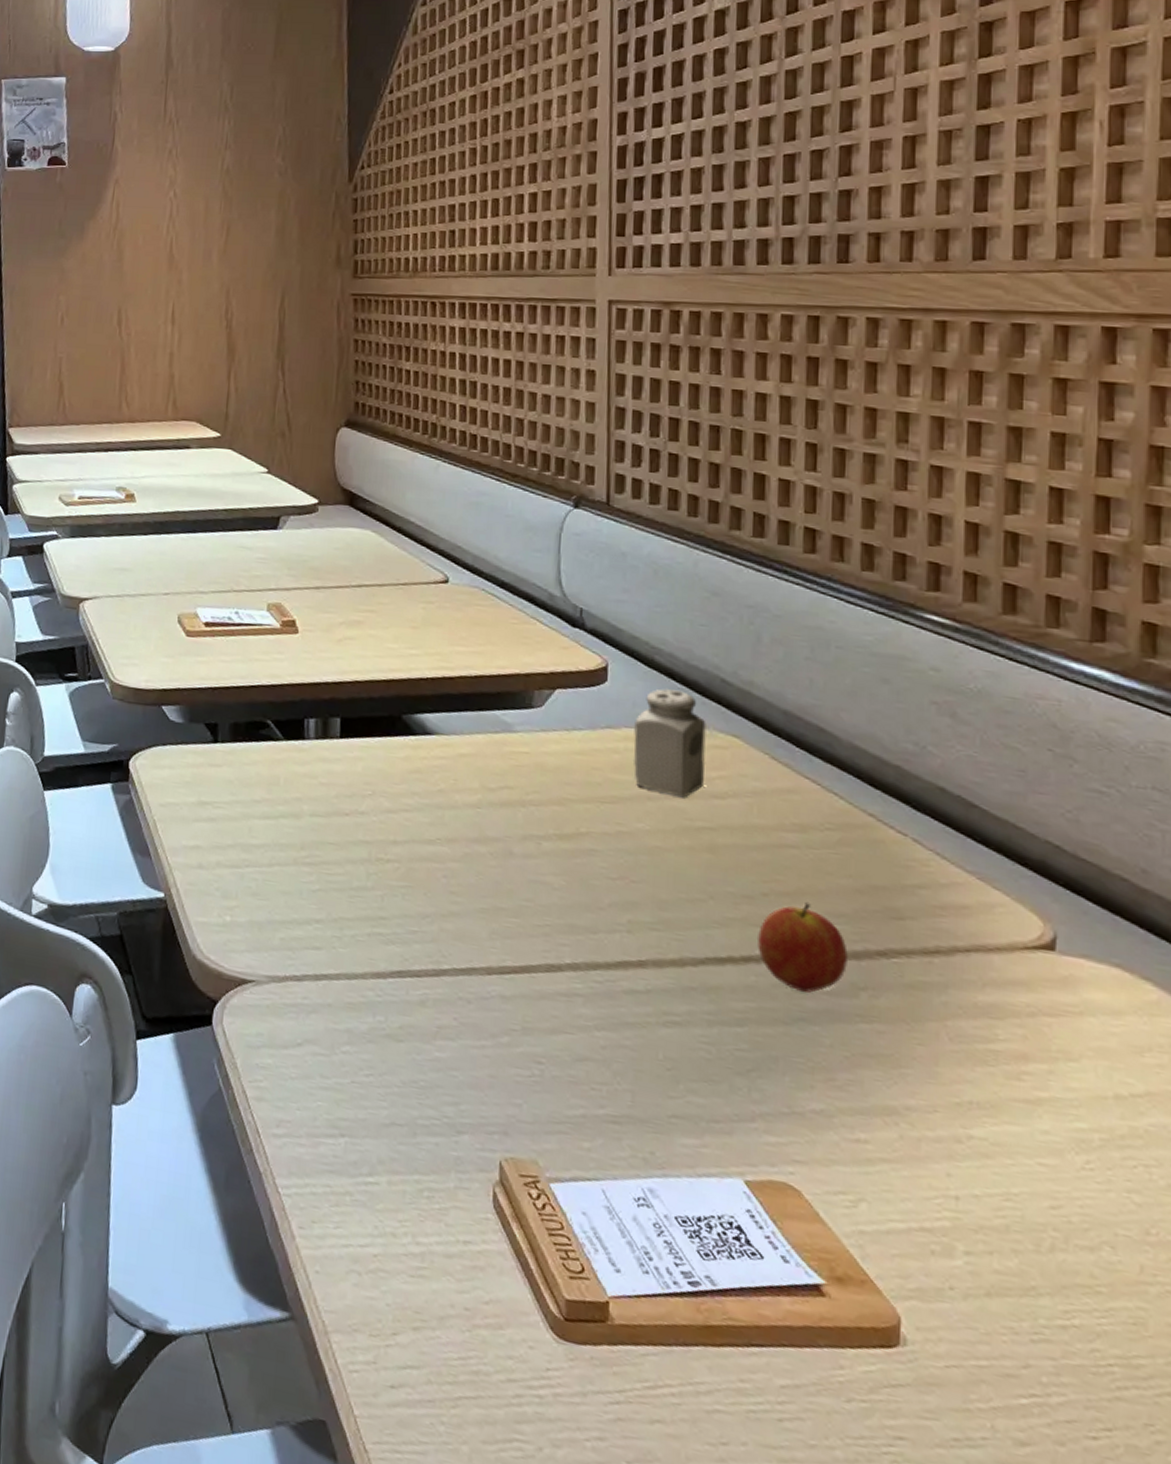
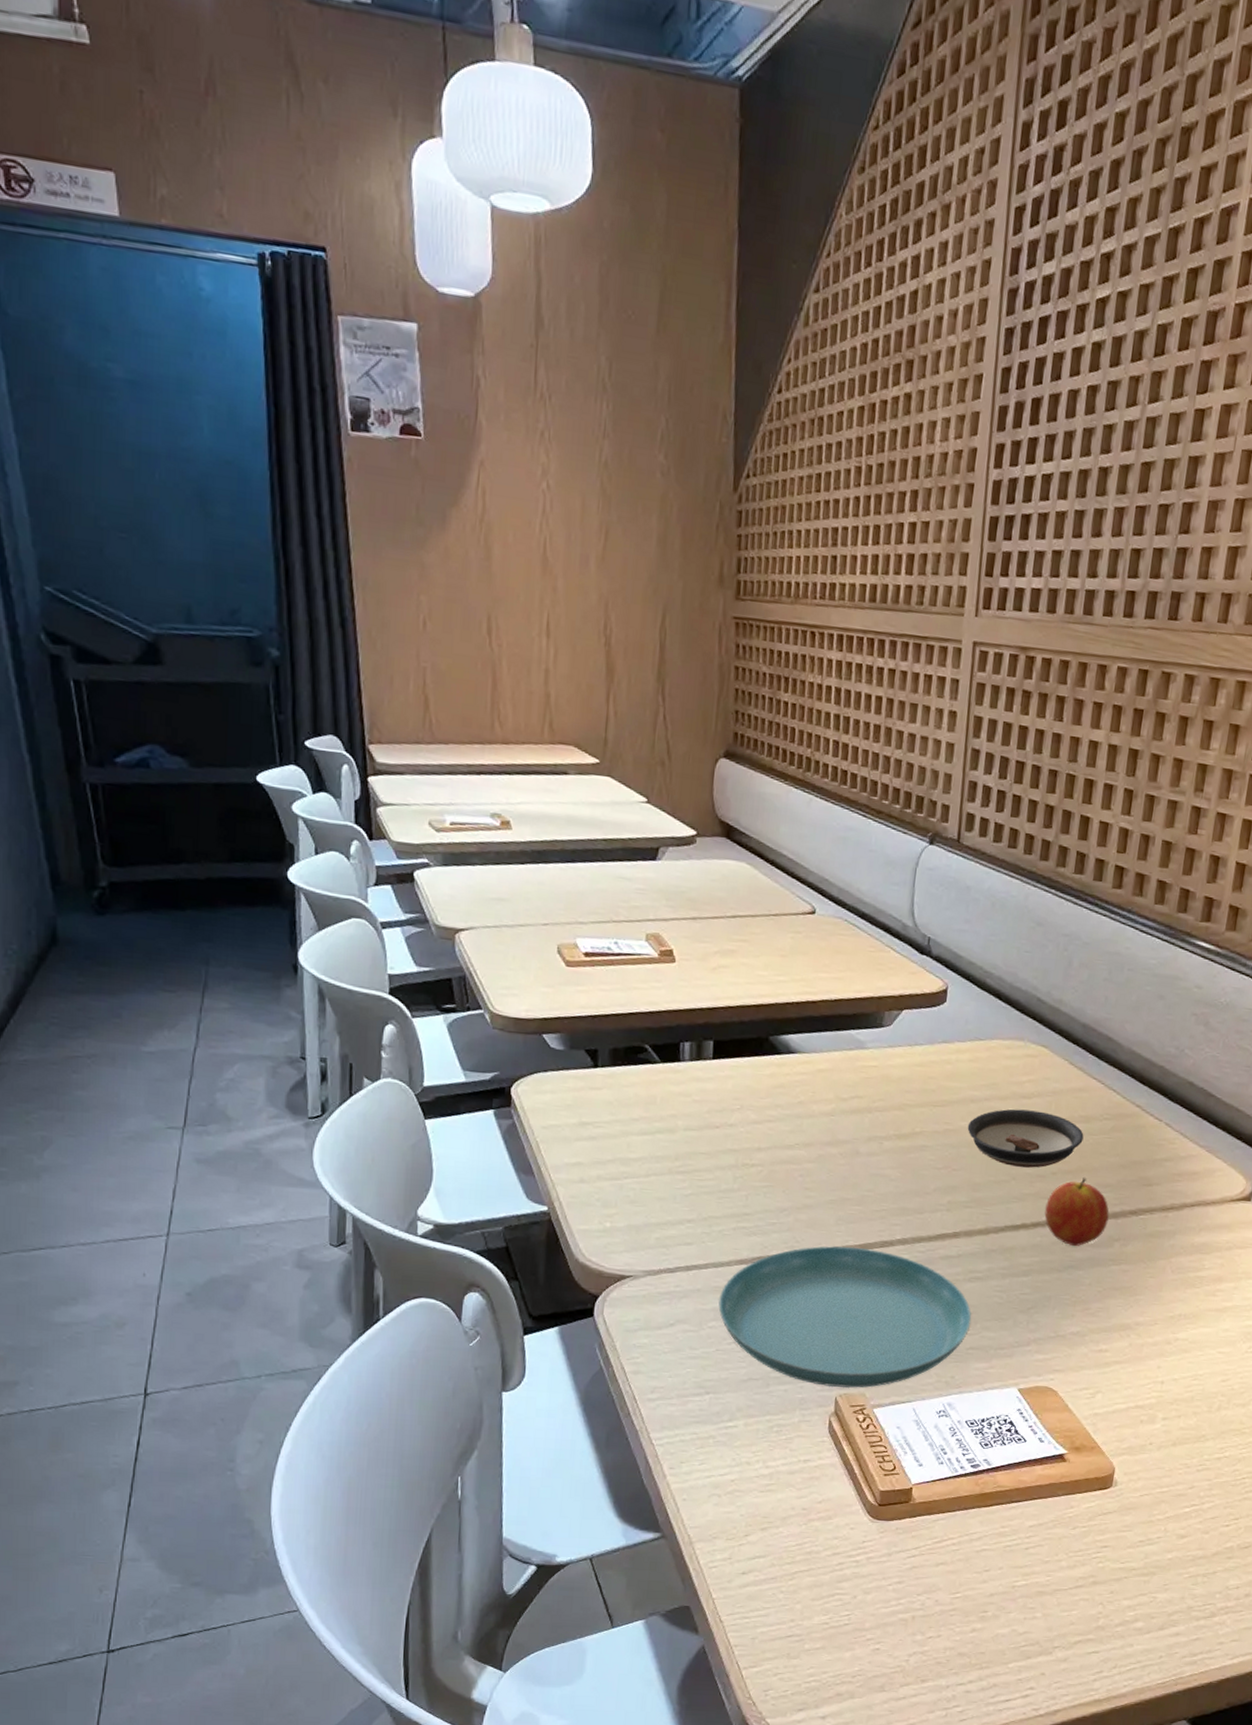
saucer: none [352,964,672,1154] -> present [718,1245,972,1389]
salt shaker: present [632,688,706,798] -> none [962,1007,1023,1100]
saucer: none [645,810,800,886] -> present [967,1109,1084,1168]

